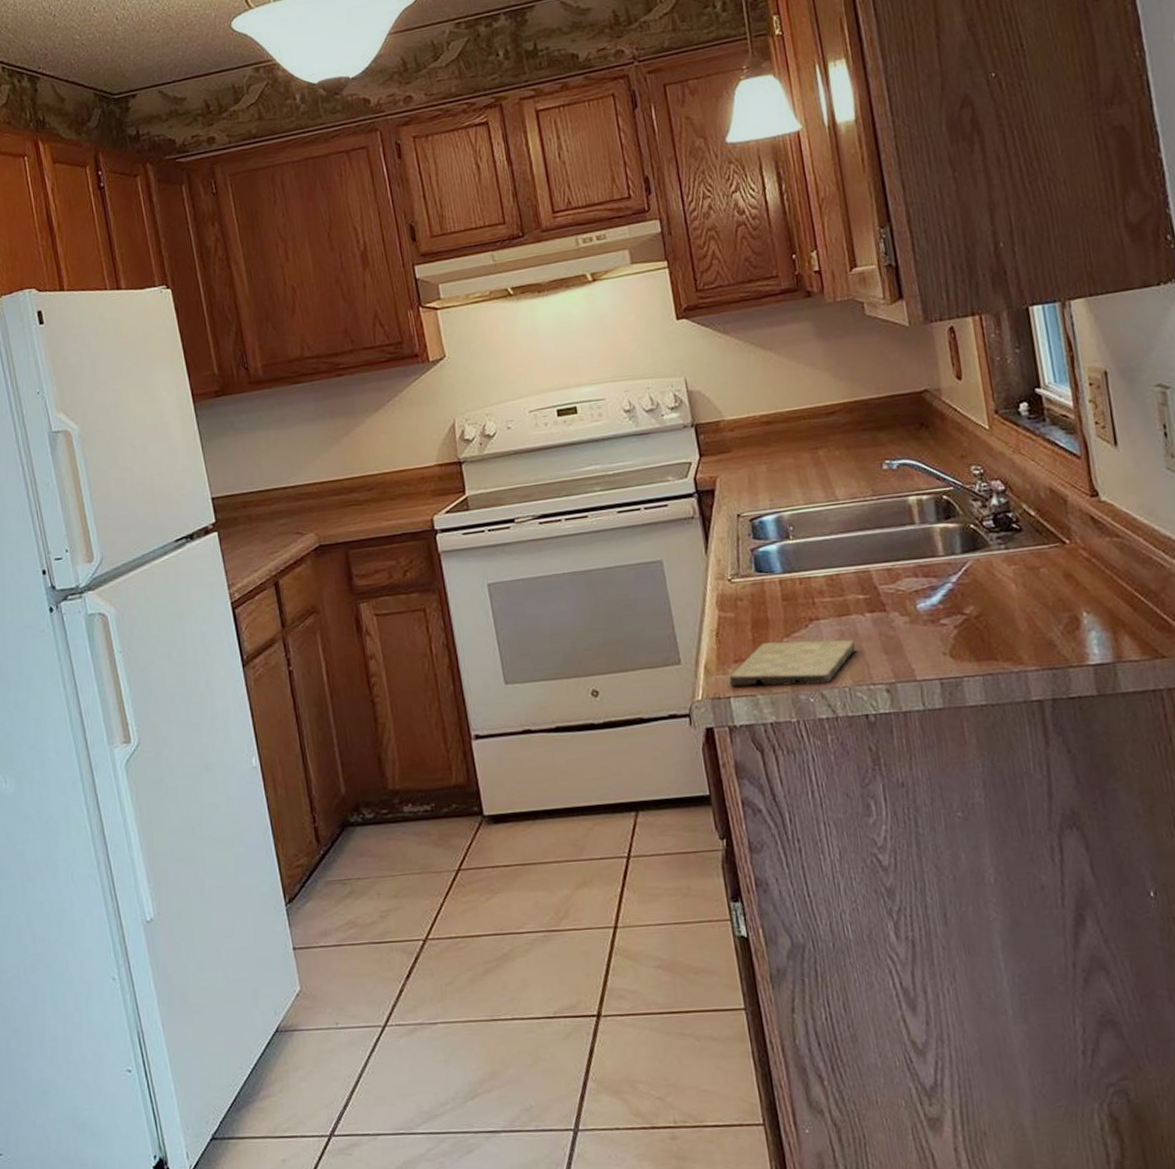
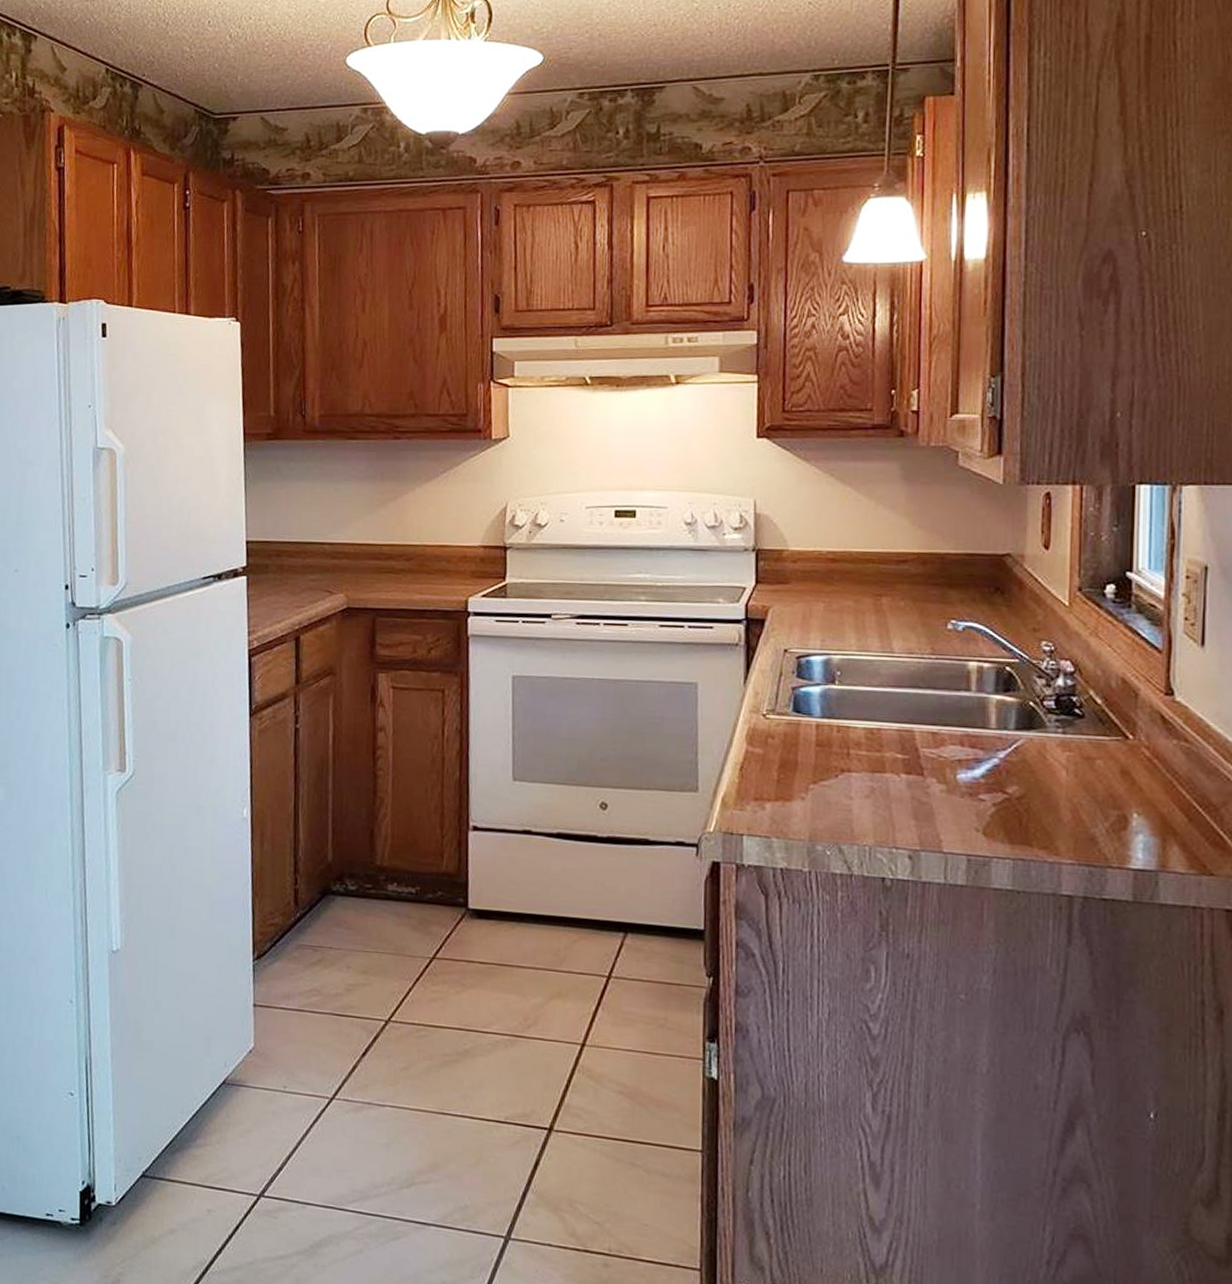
cutting board: present [729,639,856,687] -> none [745,786,885,838]

